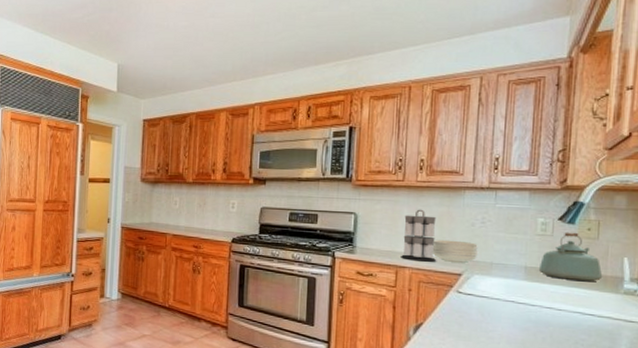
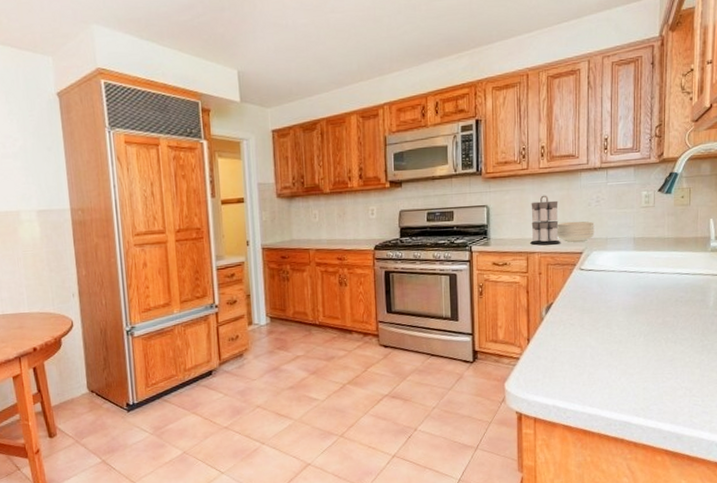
kettle: present [538,232,603,282] -> none [644,201,695,246]

